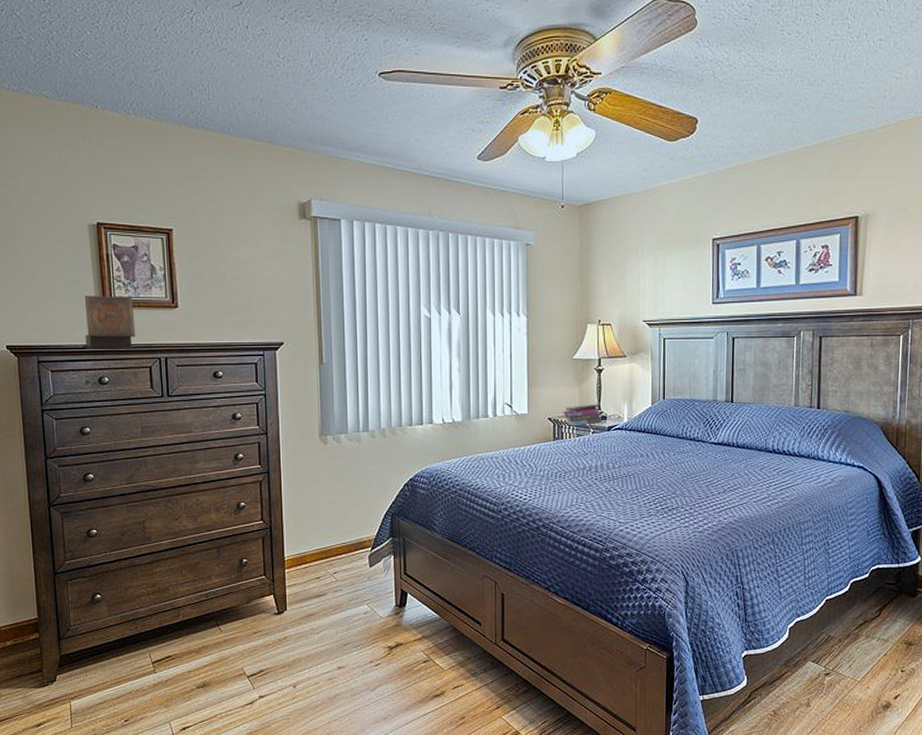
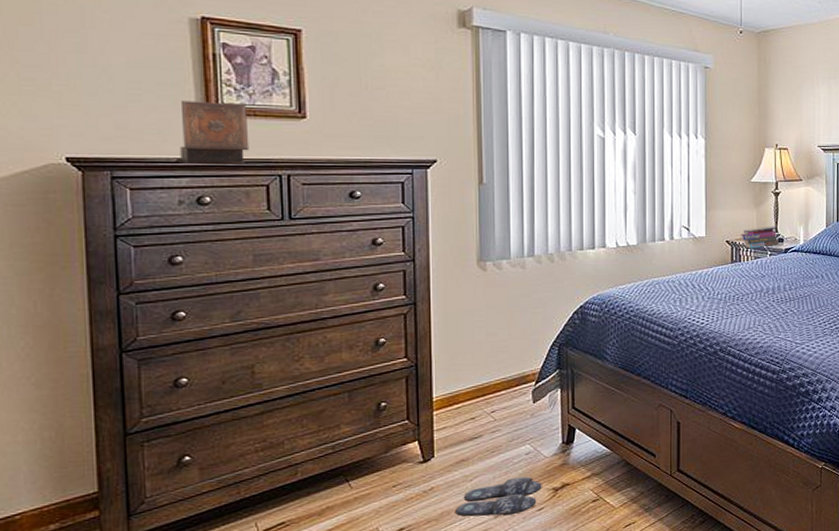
slippers: none [305,634,379,667] -> present [456,477,542,516]

